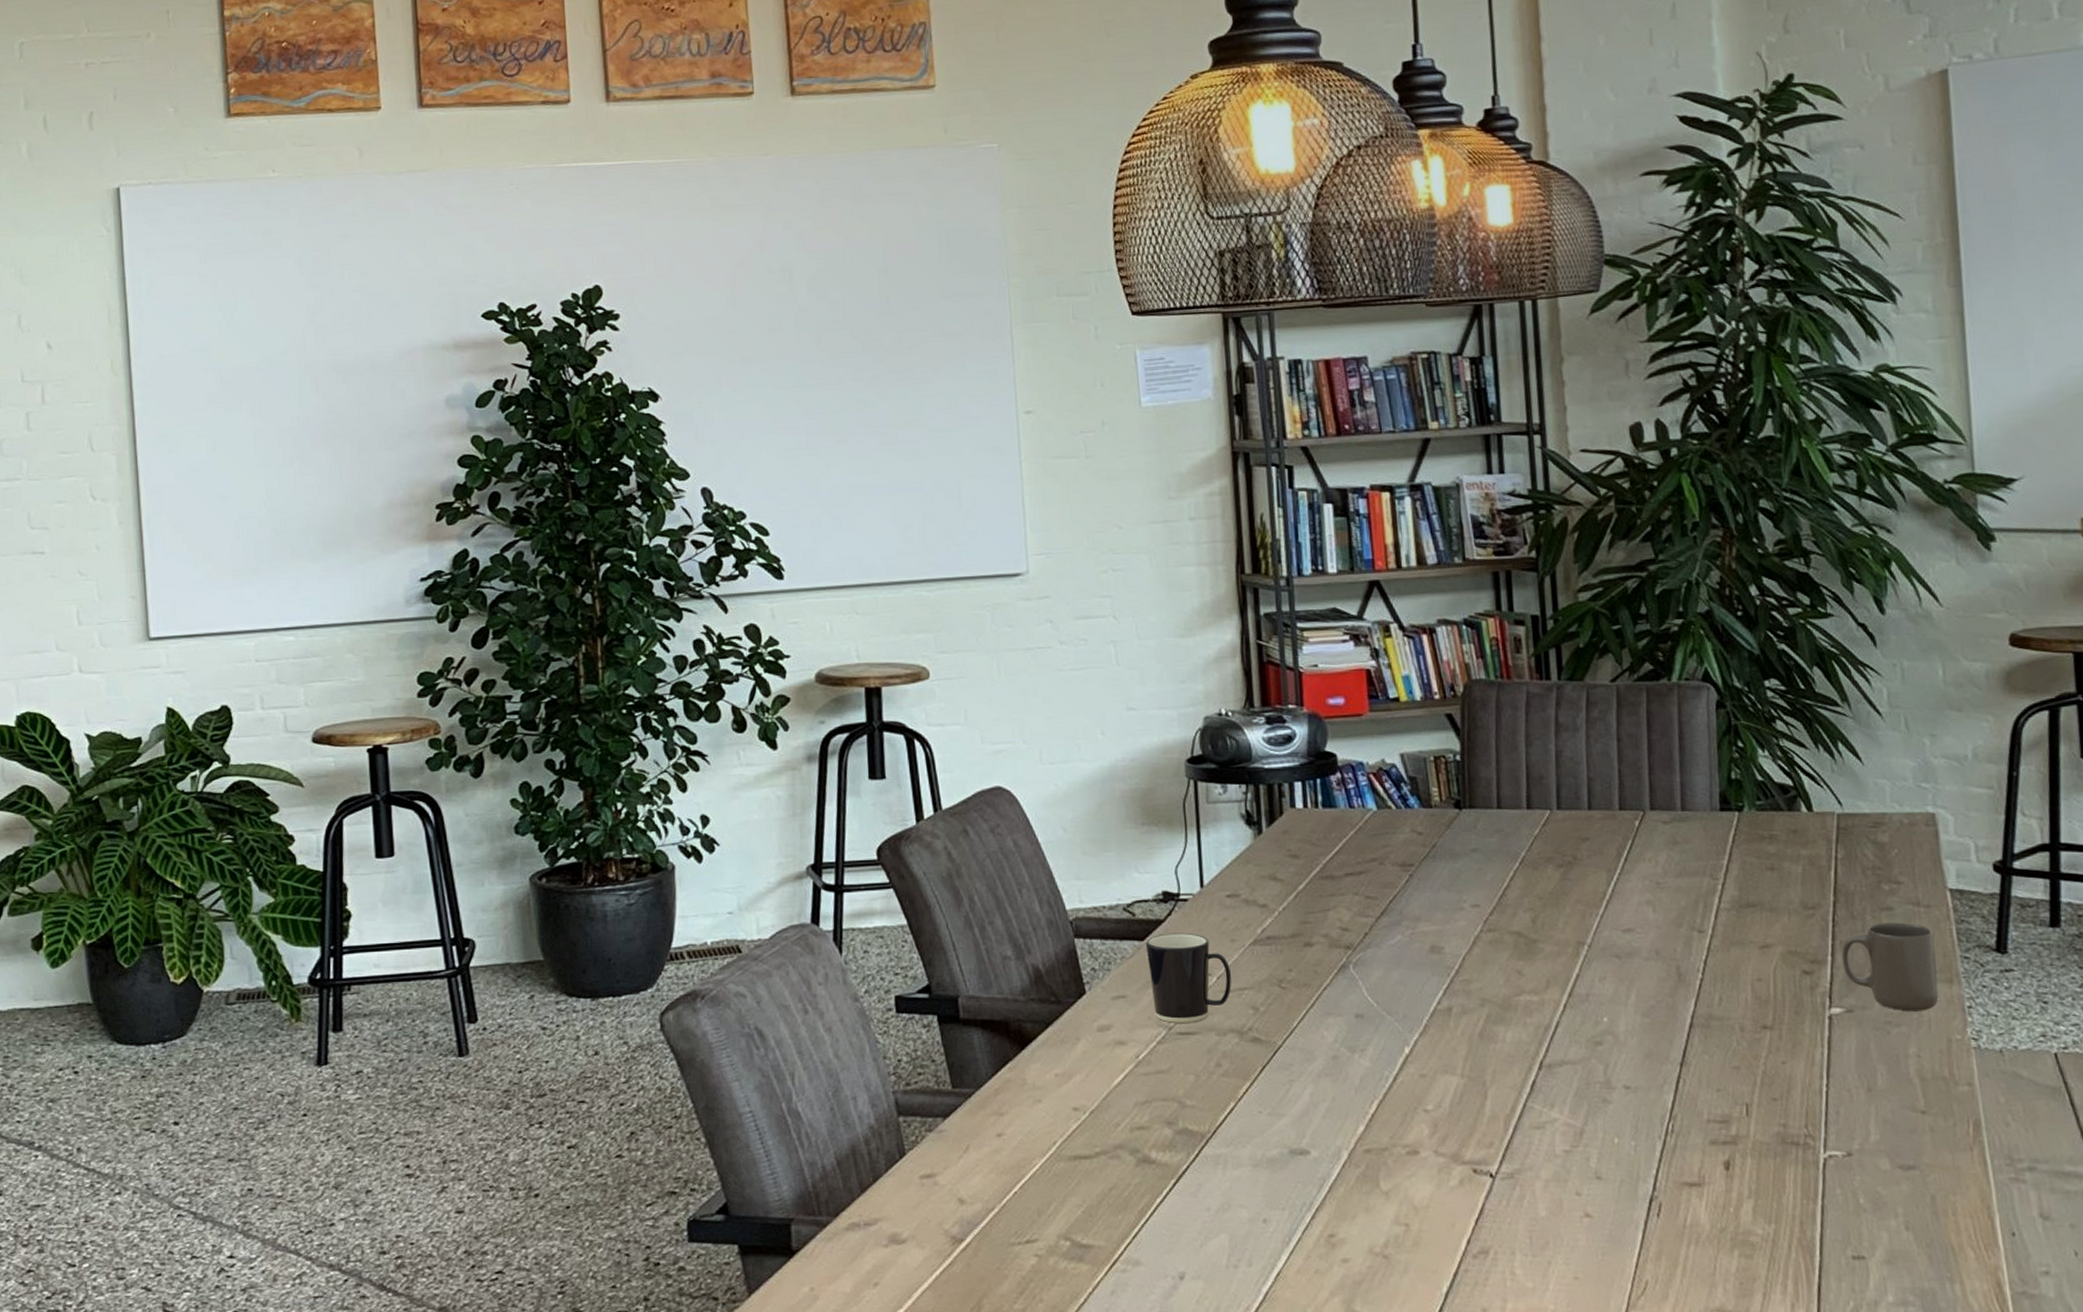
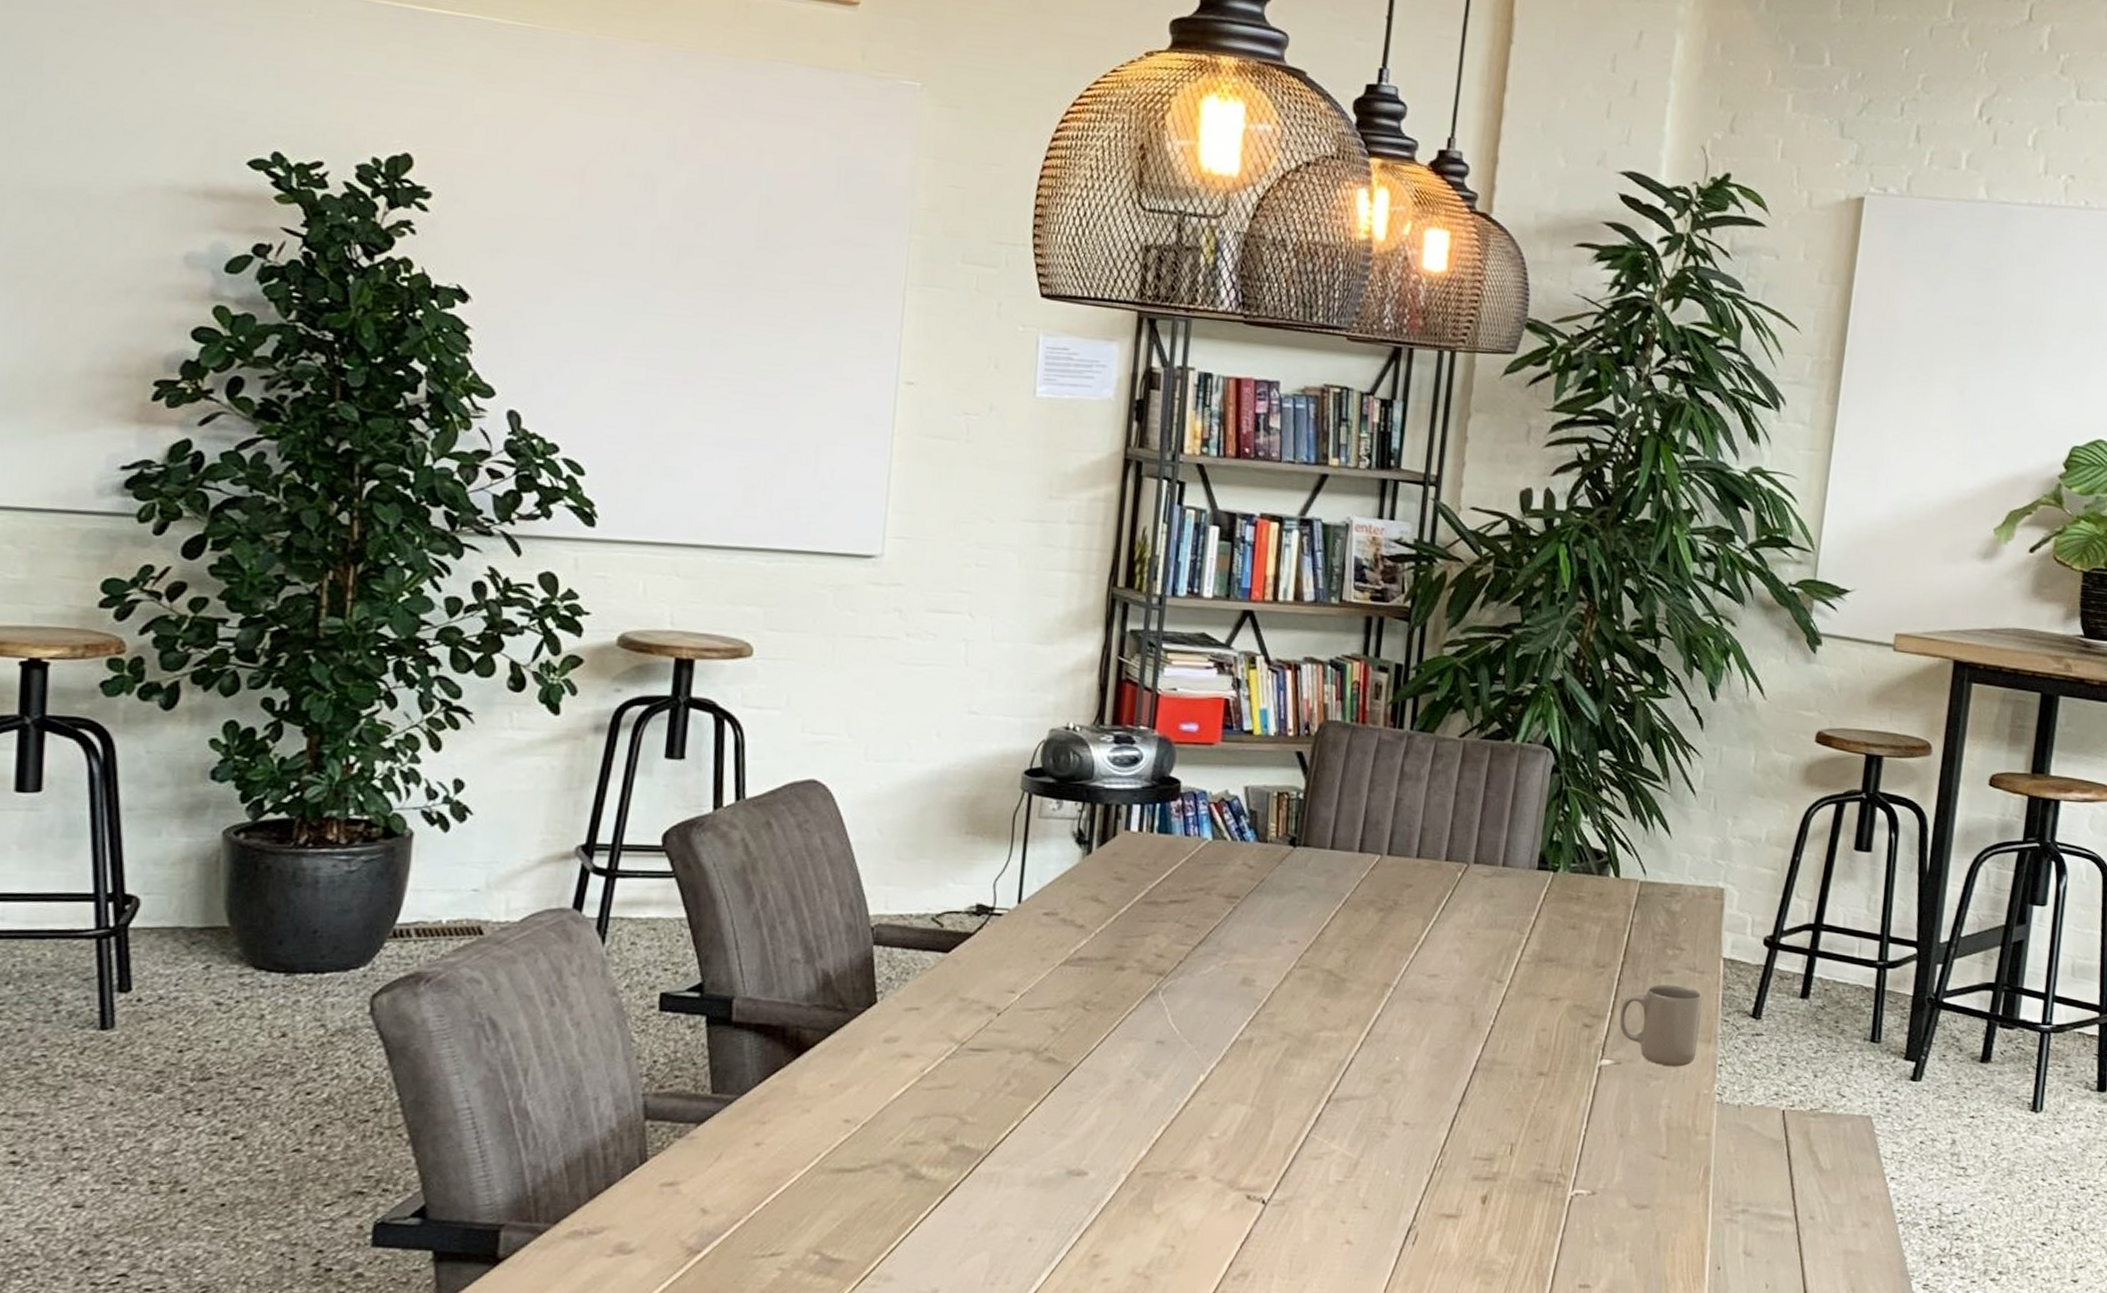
mug: present [1145,932,1232,1024] -> none [948,947,1037,1040]

